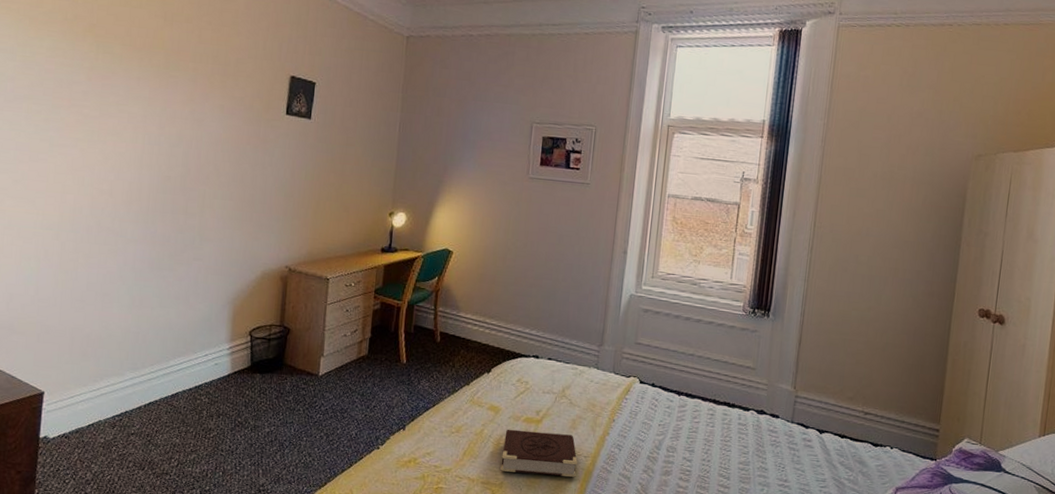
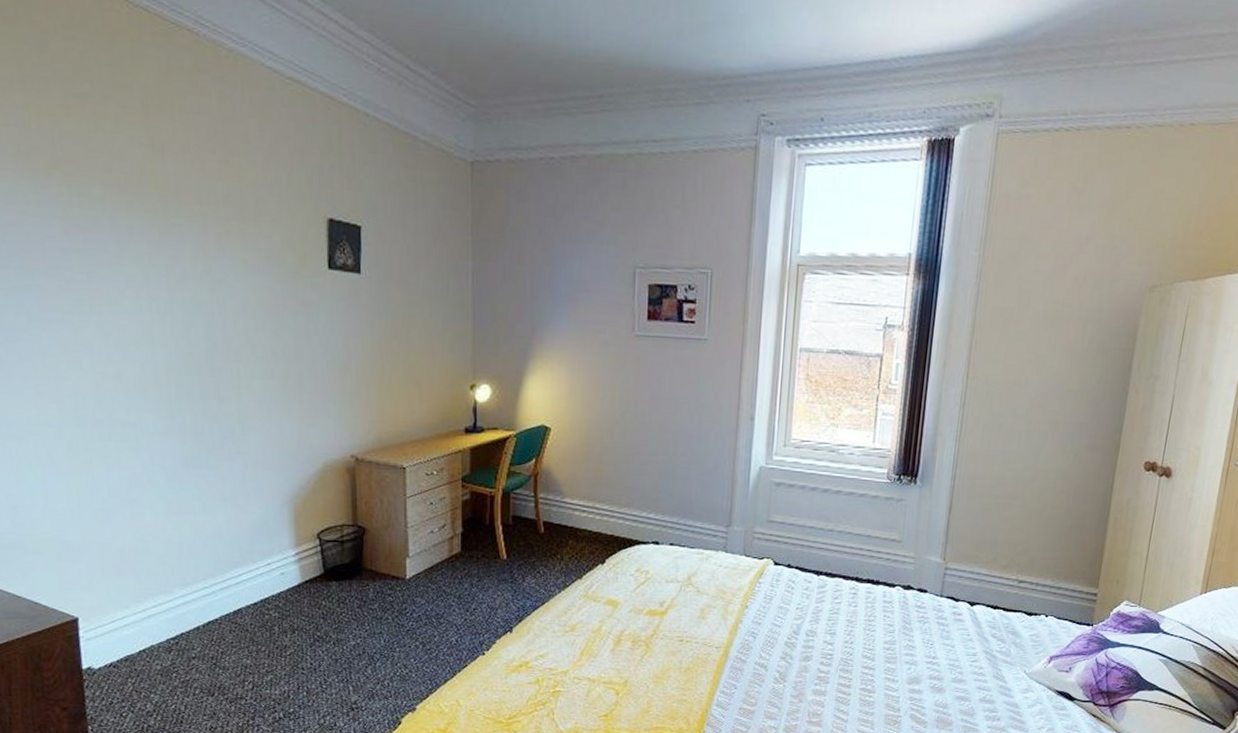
book: present [500,429,578,478] -> none [623,623,709,671]

